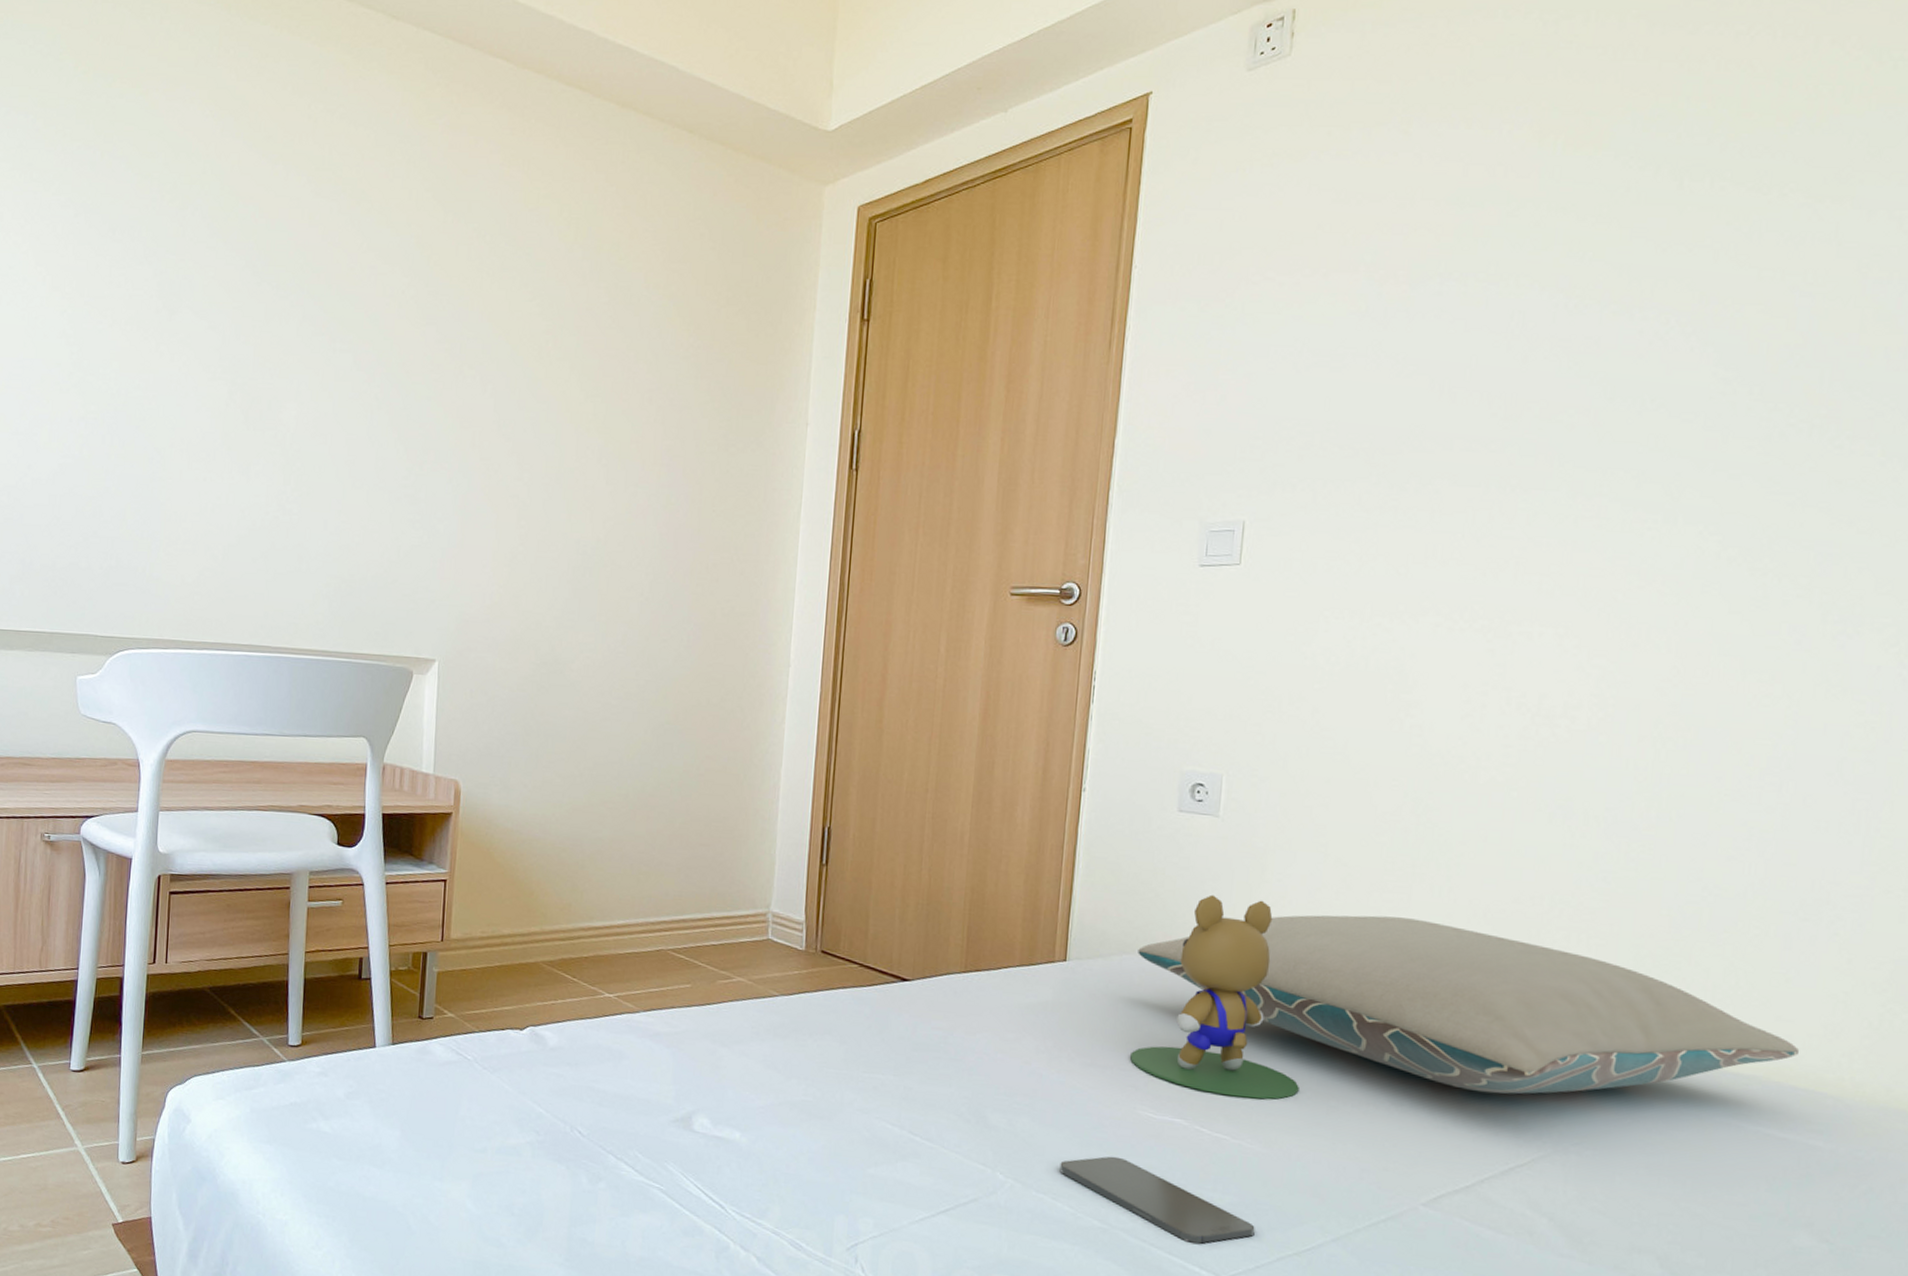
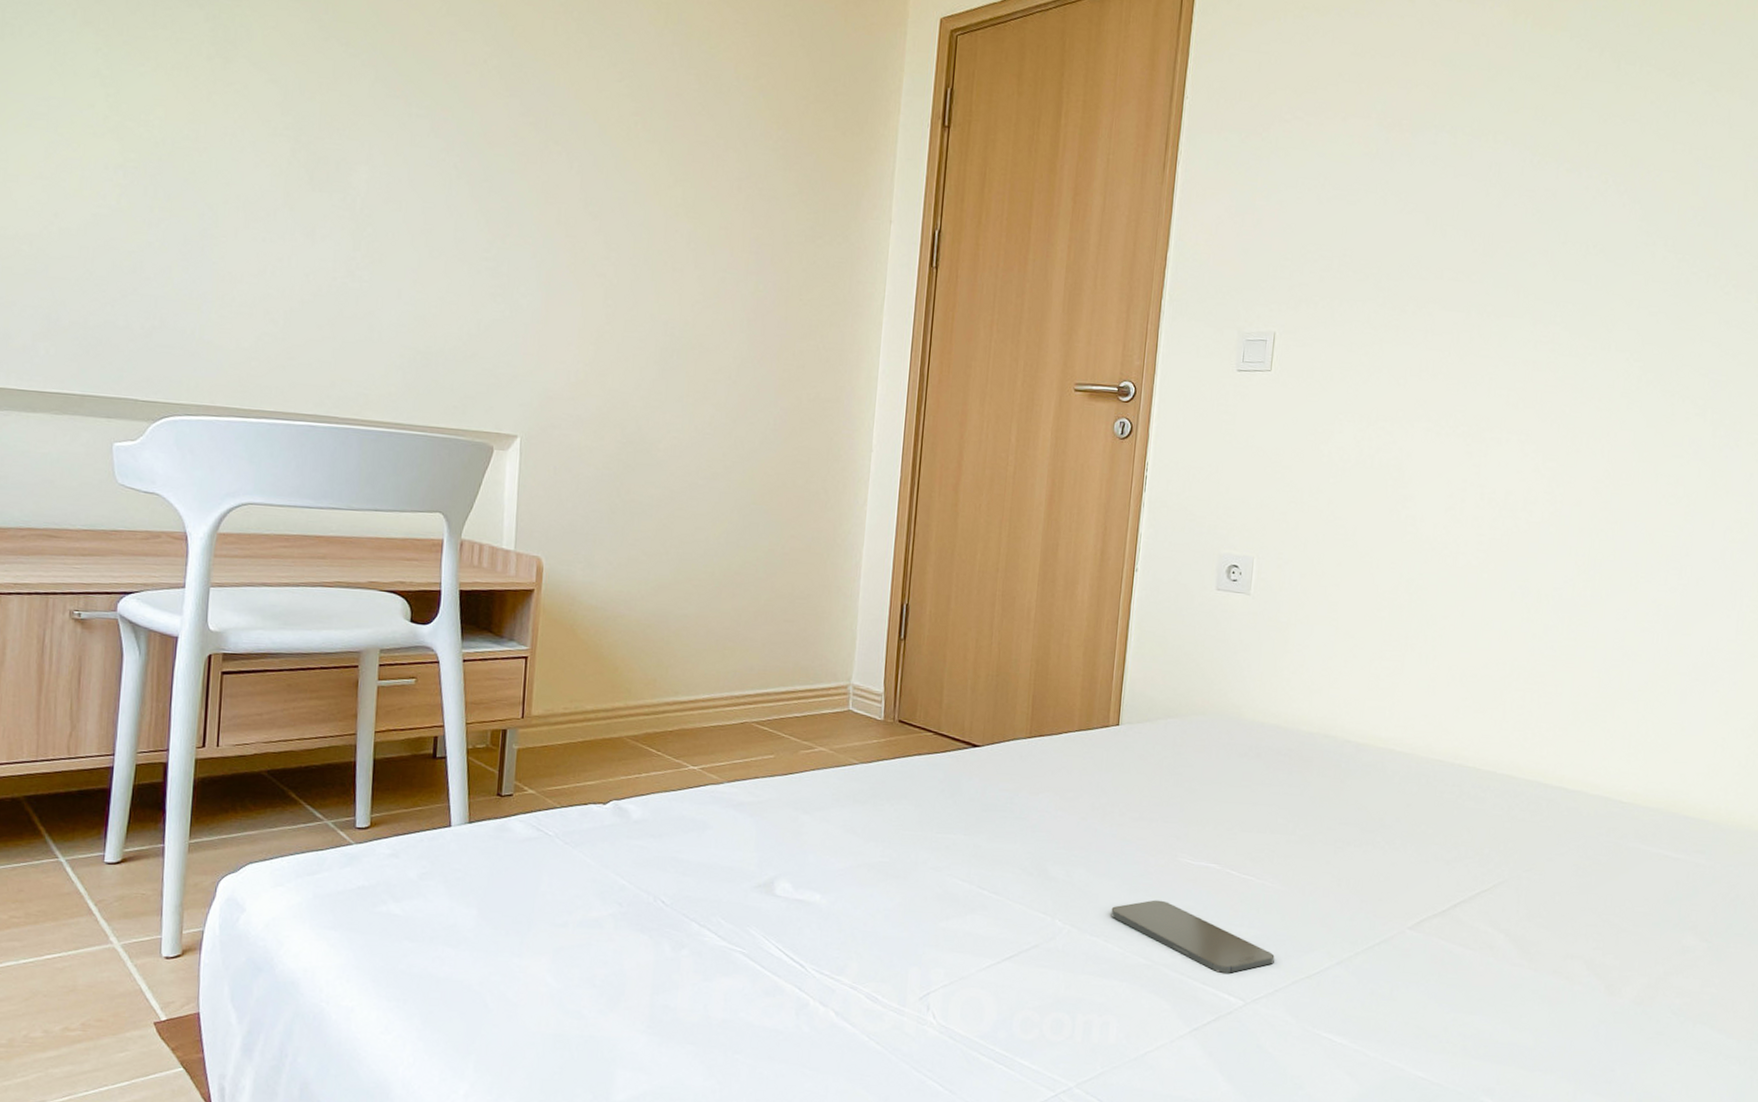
teddy bear: present [1130,894,1299,1100] -> none [1173,664,1312,844]
pillow: present [1138,915,1800,1095] -> none [1180,680,1690,831]

